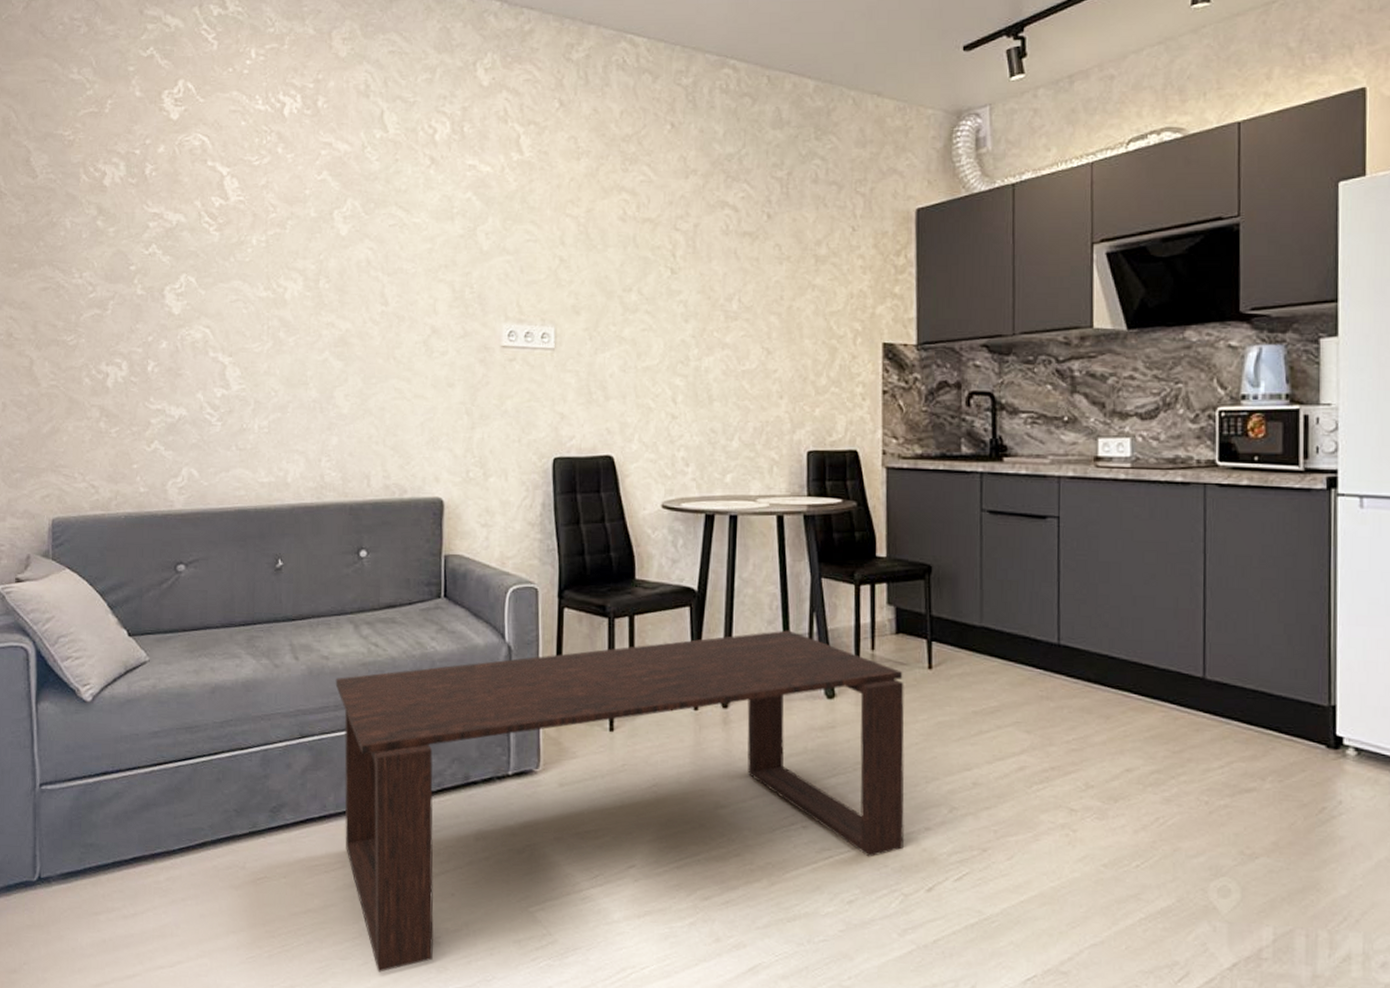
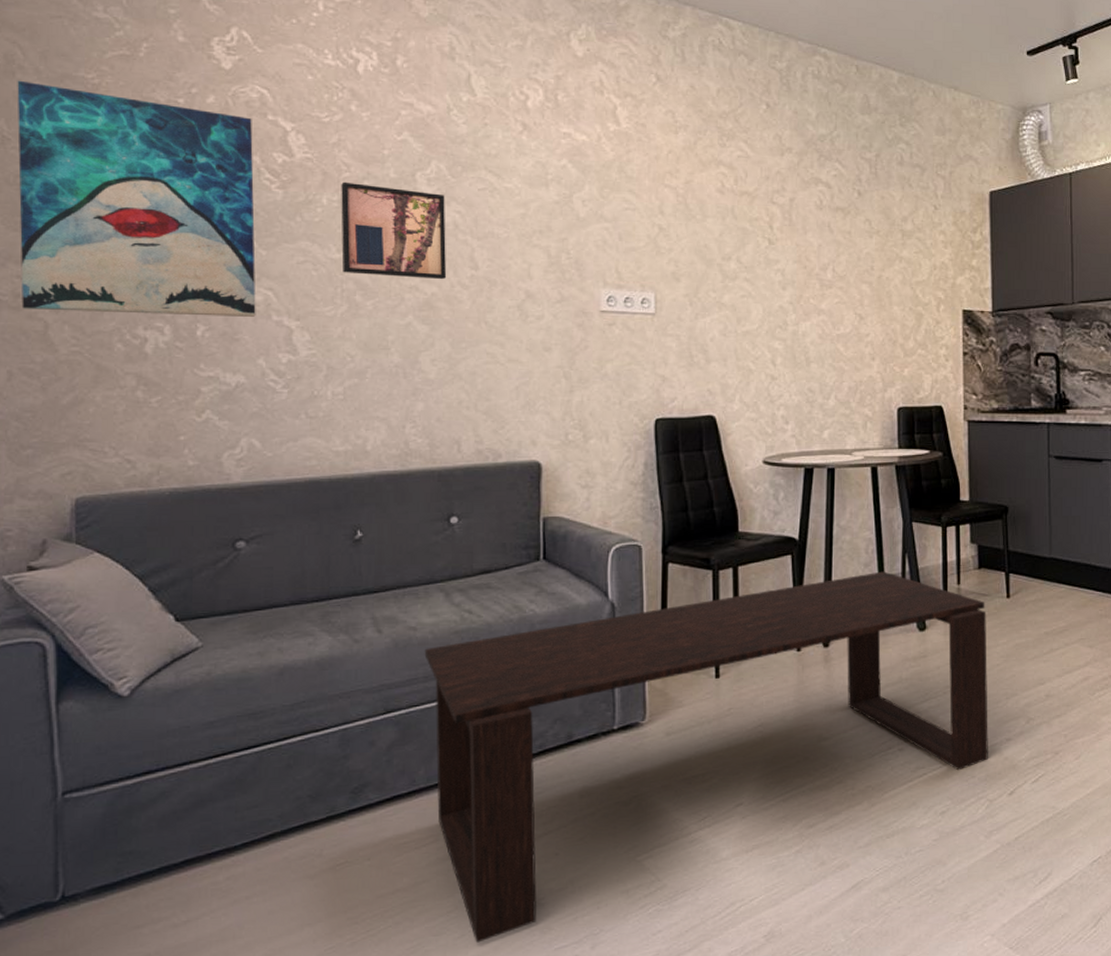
wall art: none [11,140,196,353] -> present [17,80,256,317]
wall art: none [268,222,360,316] -> present [341,181,447,280]

